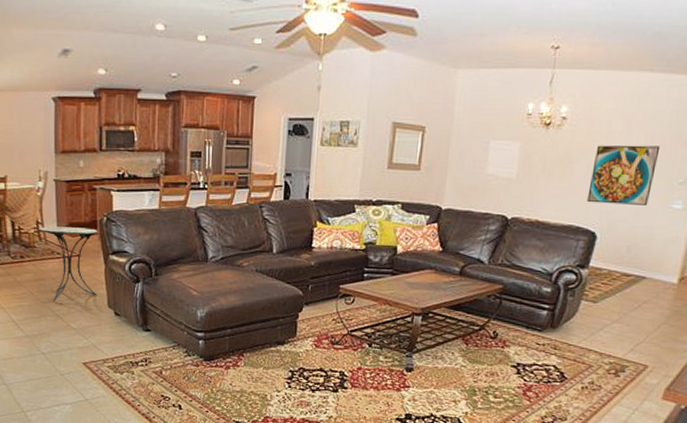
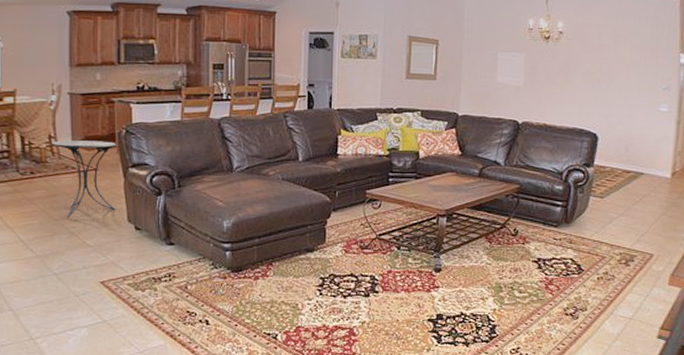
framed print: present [587,145,661,205] -> none [587,56,644,109]

